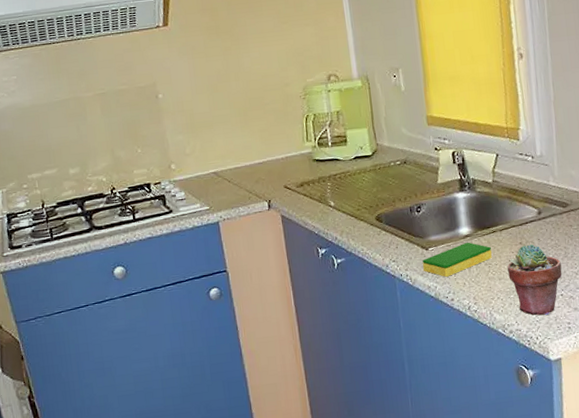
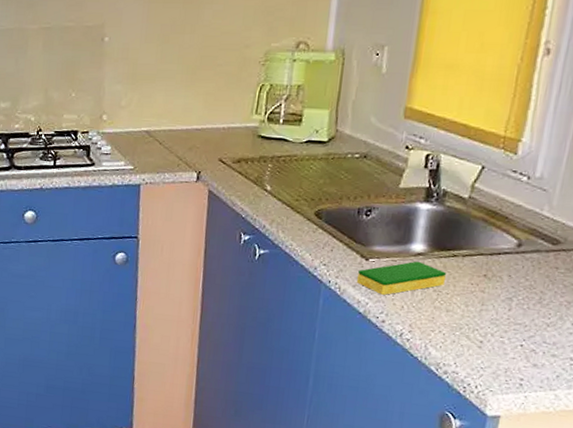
potted succulent: present [507,244,562,316] -> none [459,279,531,365]

